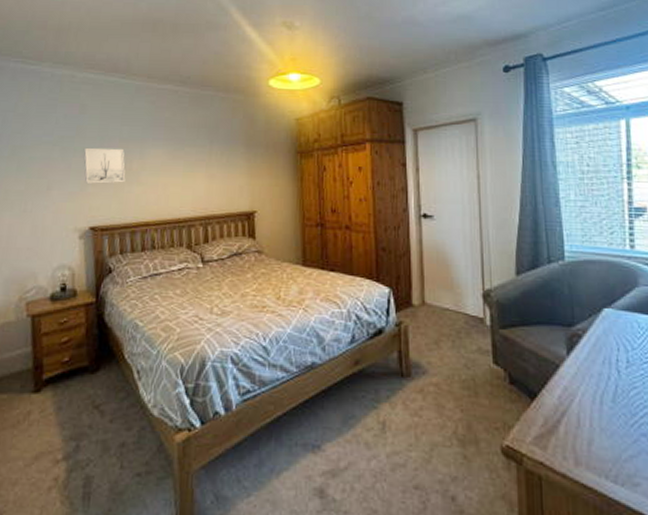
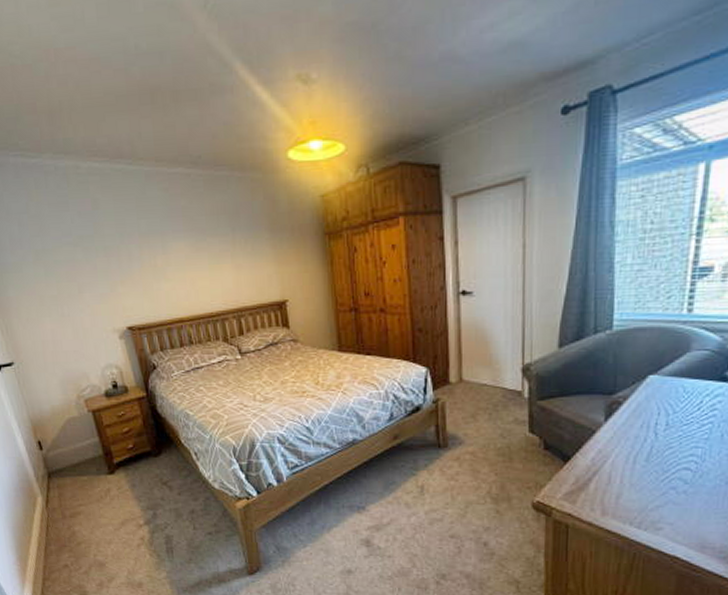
wall art: present [84,148,126,184] -> none [106,244,153,284]

